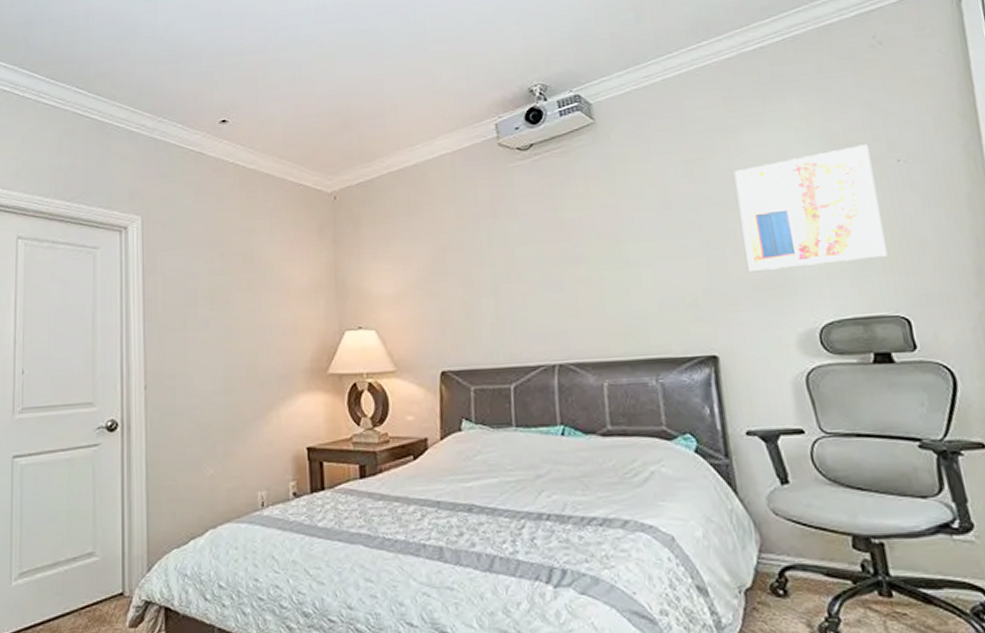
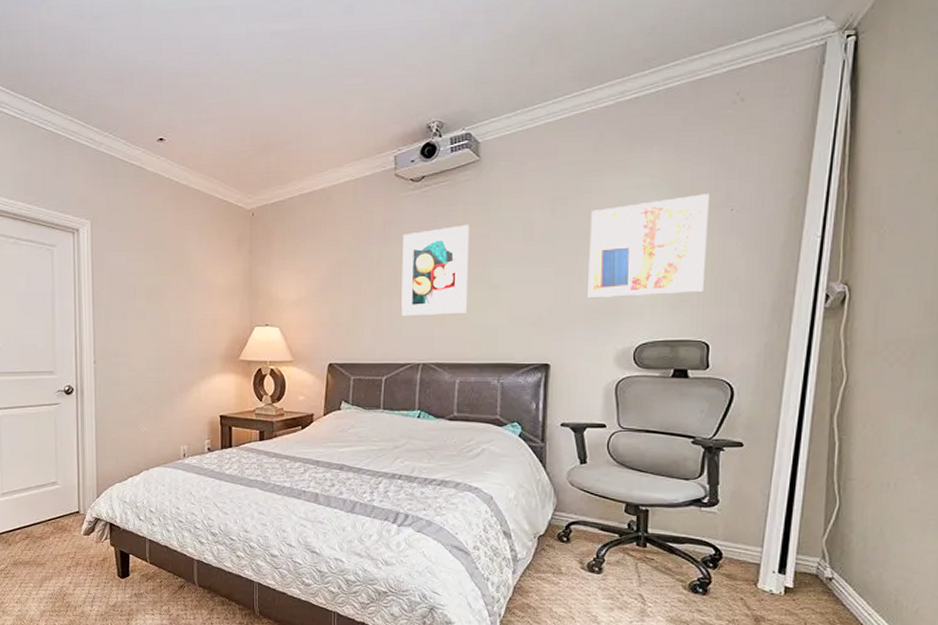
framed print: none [515,195,604,308] -> present [401,224,469,317]

